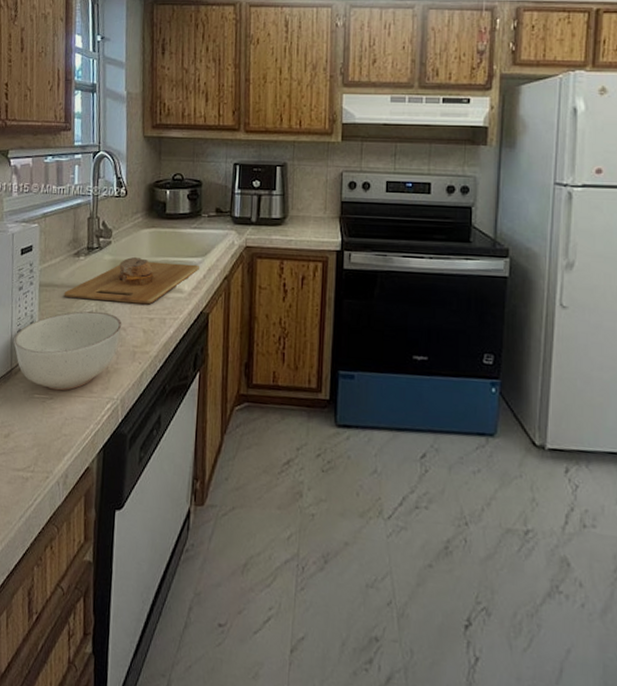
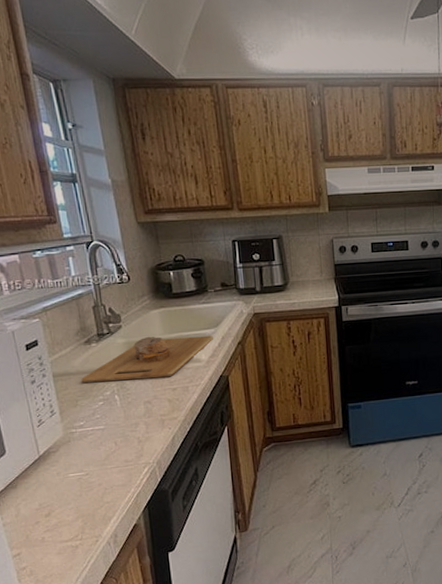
bowl: present [13,310,122,391] -> none [36,390,147,467]

